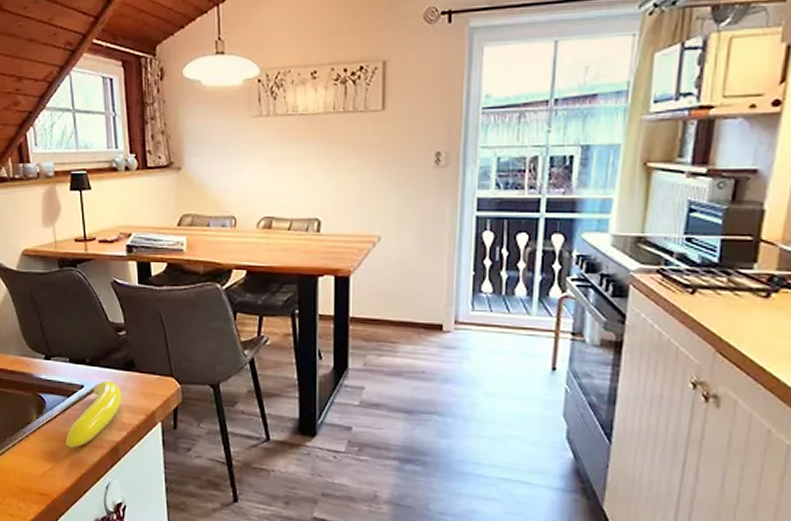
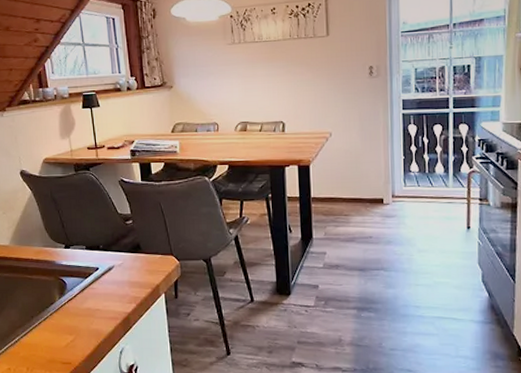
banana: present [65,381,122,448] -> none [84,263,131,321]

